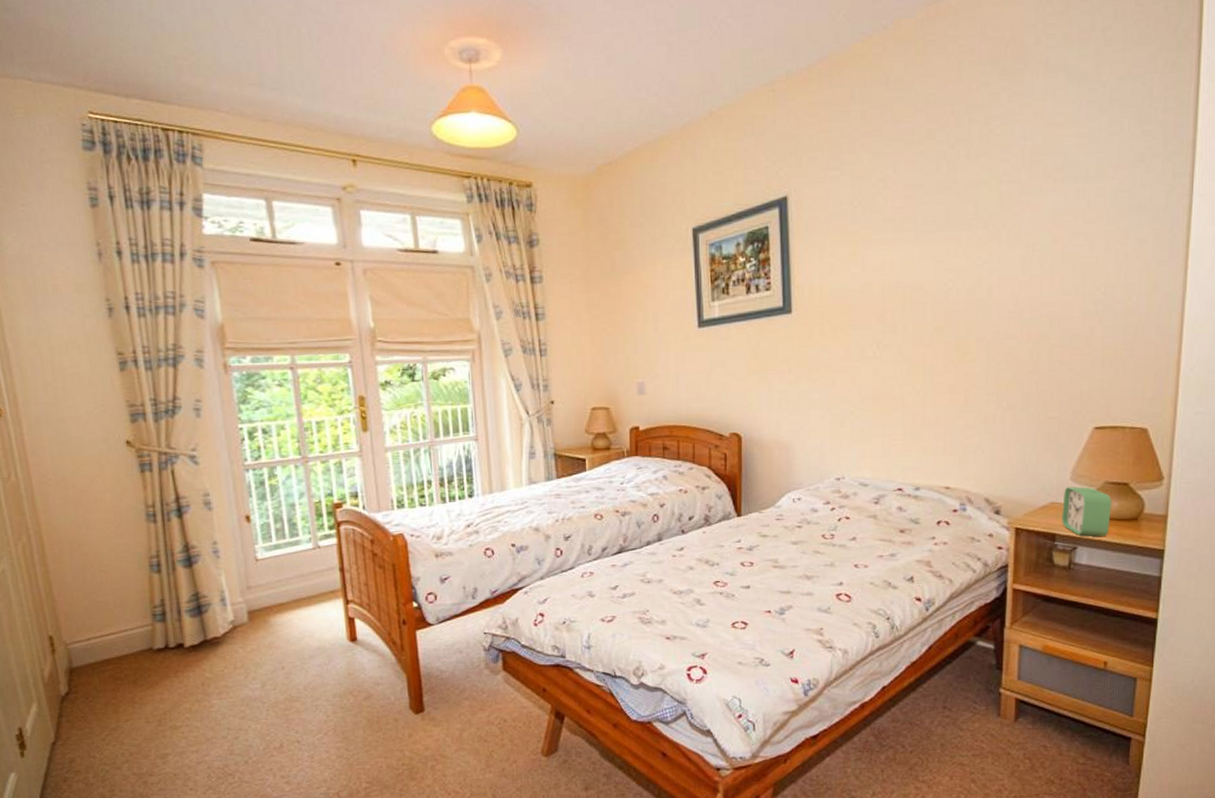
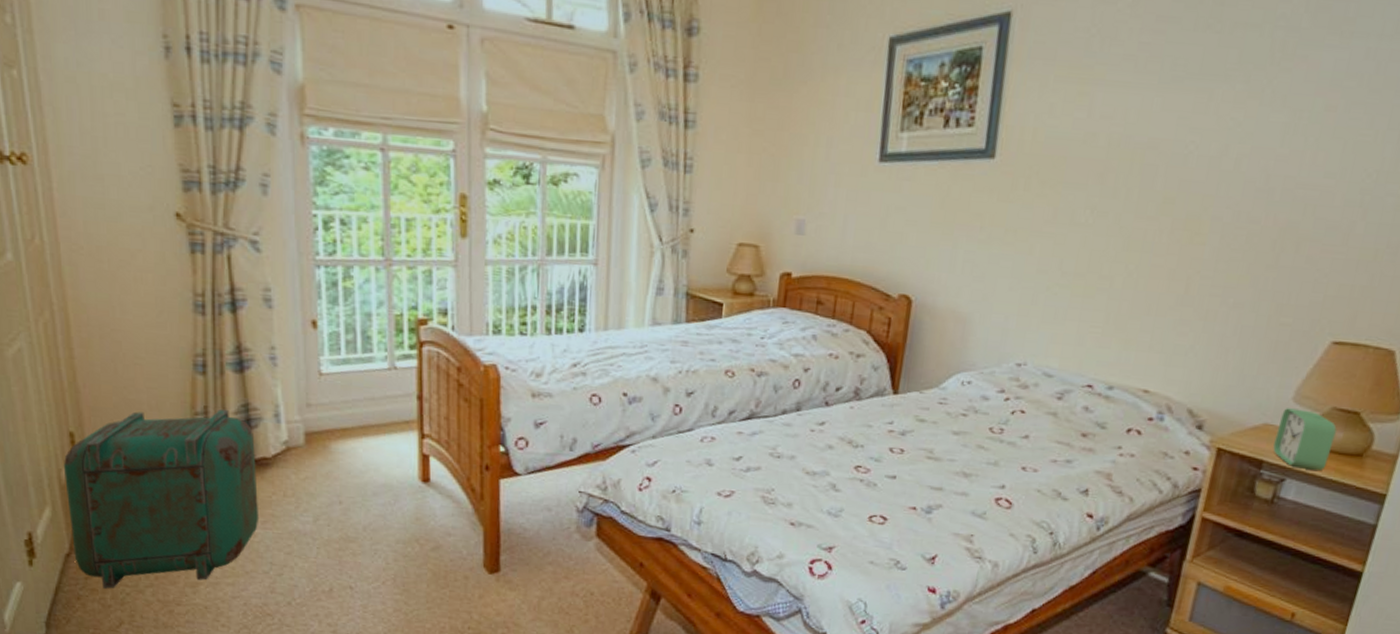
suitcase: none [45,599,215,769] -> present [63,409,260,589]

